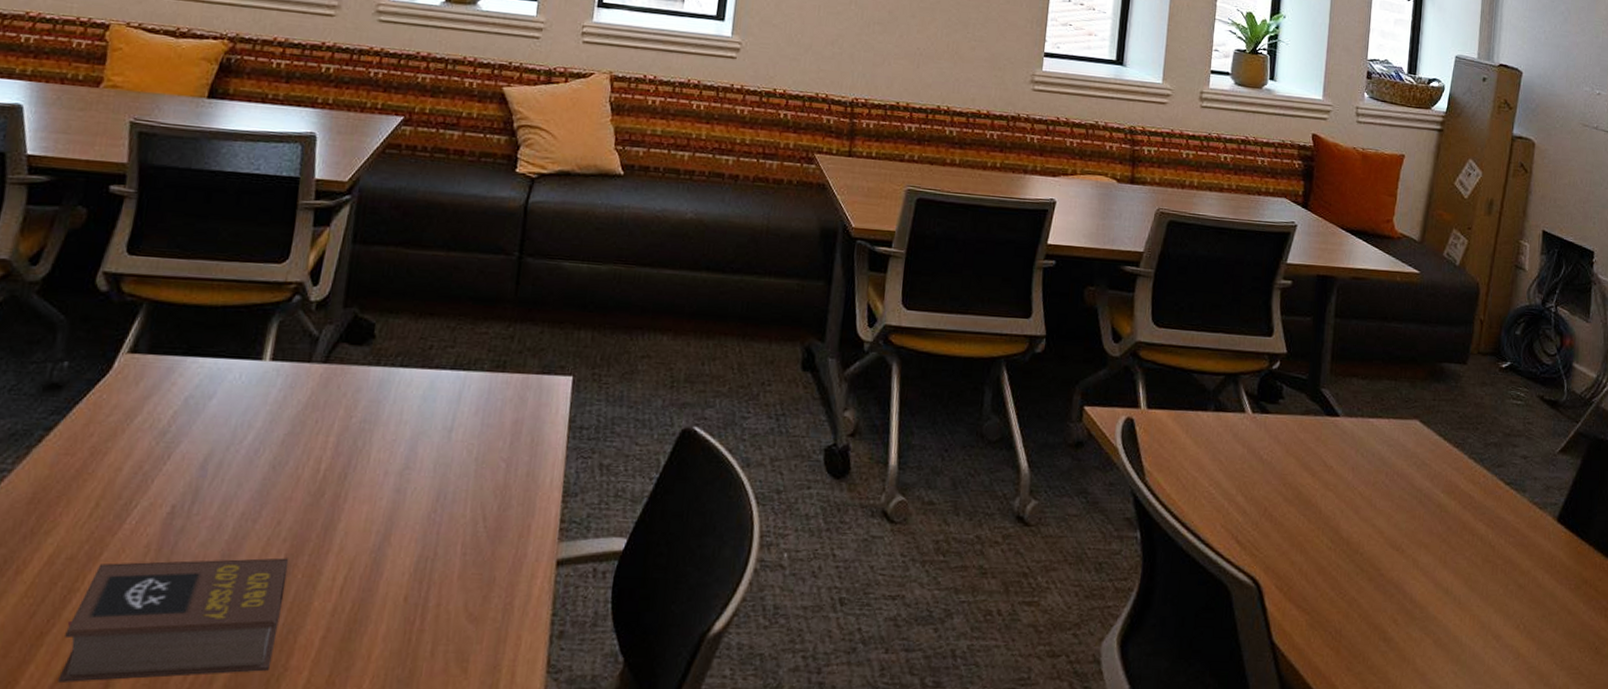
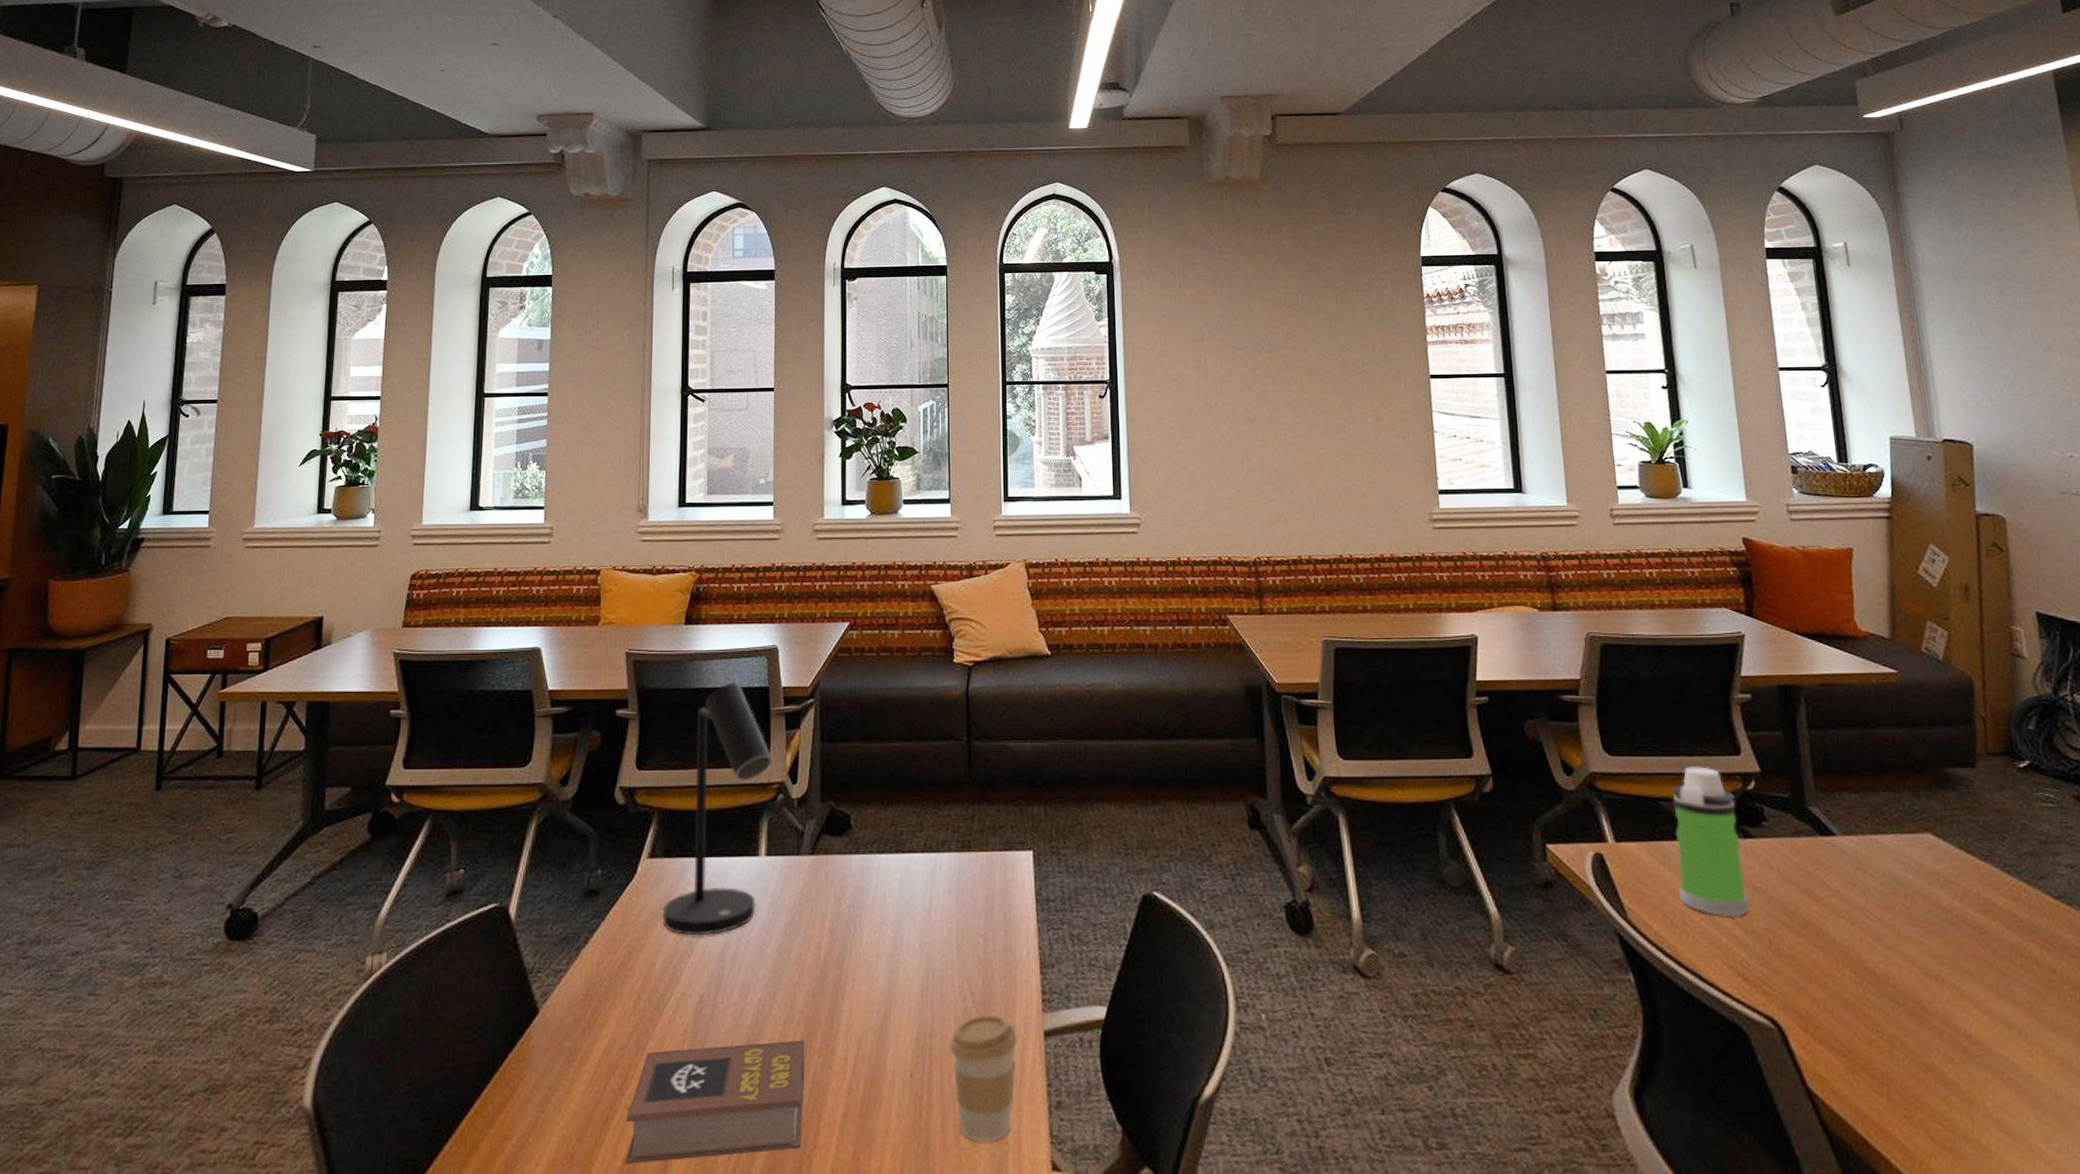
desk lamp: none [137,169,295,441] -> present [663,683,774,935]
coffee cup: none [450,540,527,669] -> present [950,1014,1017,1142]
water bottle: none [1194,343,1260,484] -> present [1671,766,1750,917]

